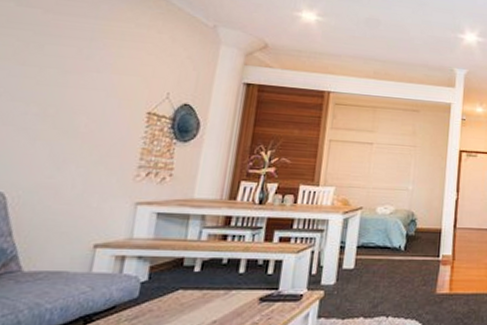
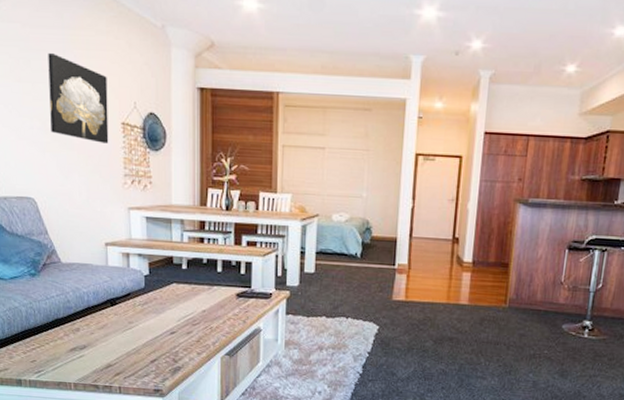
wall art: none [51,40,140,133] -> present [48,53,109,144]

